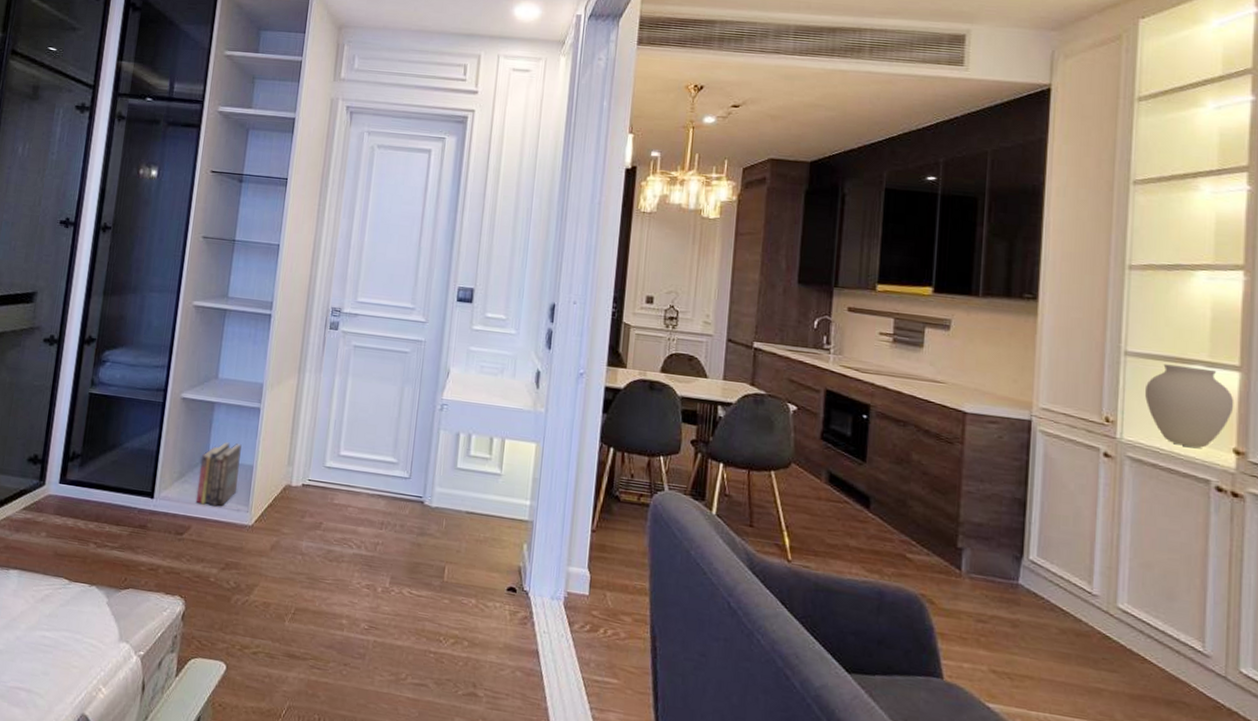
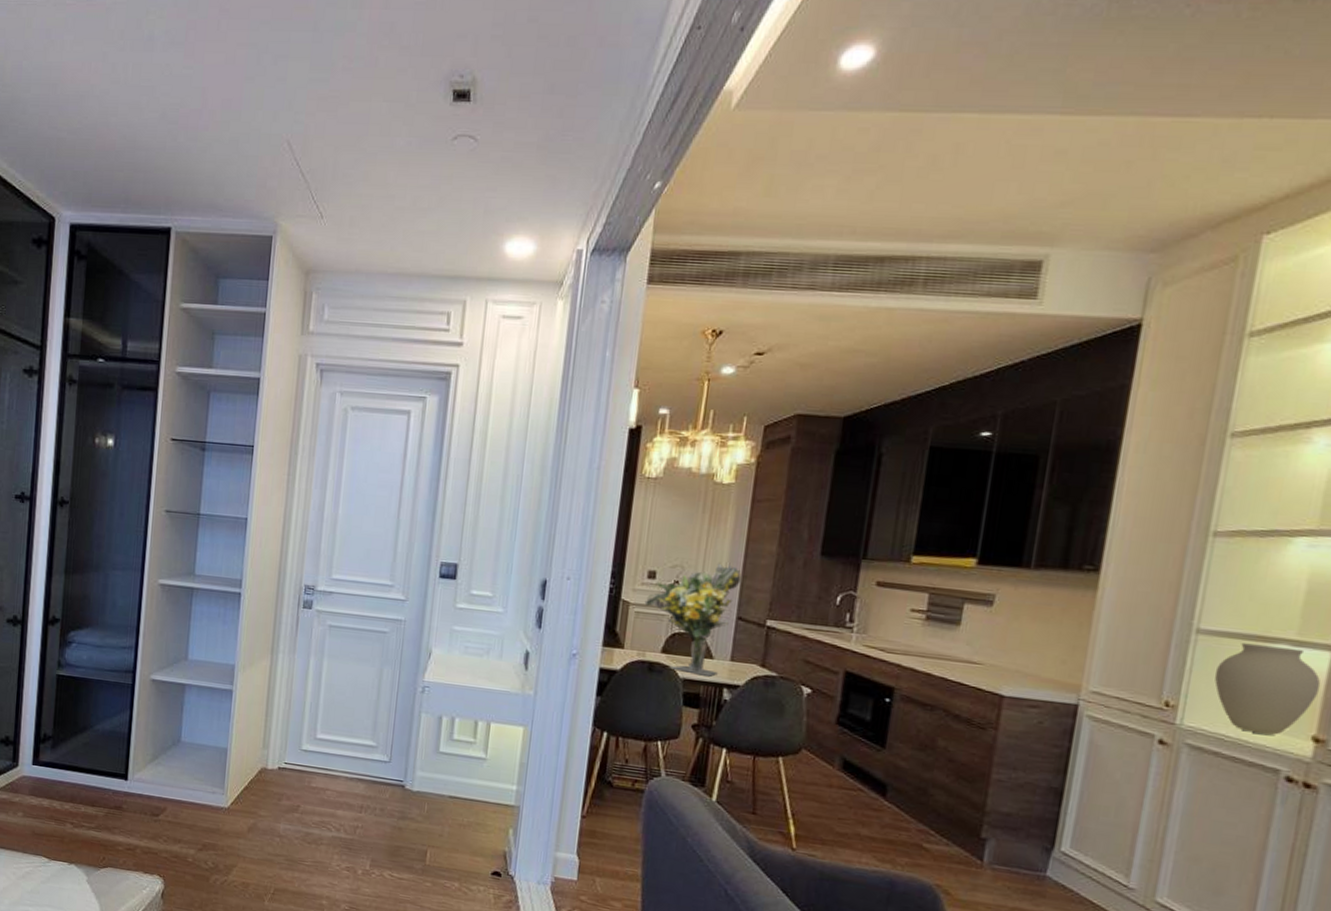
books: present [195,442,242,507] -> none [170,725,215,789]
bouquet: none [644,289,729,395] -> present [644,563,742,676]

